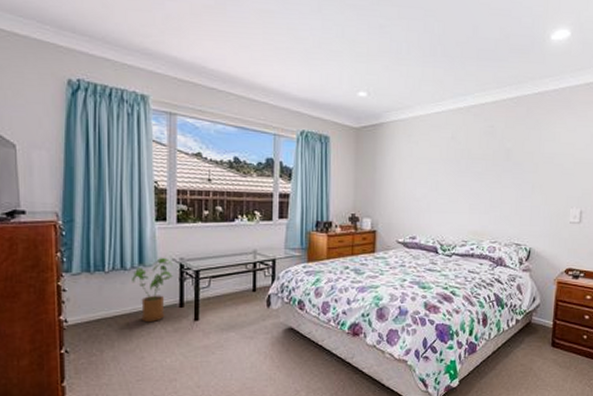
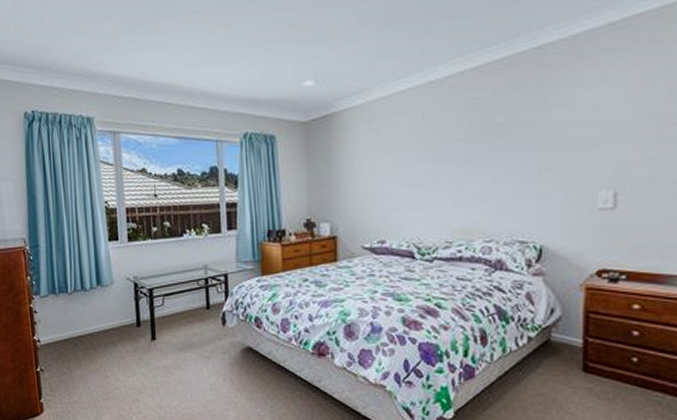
house plant: present [132,257,174,321] -> none [92,276,129,341]

